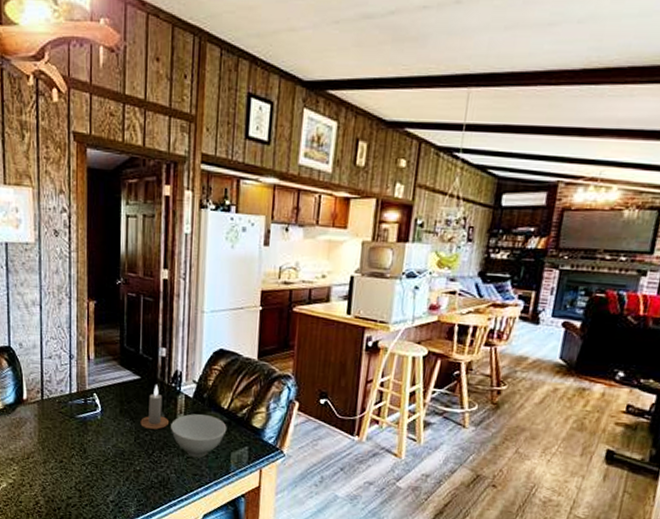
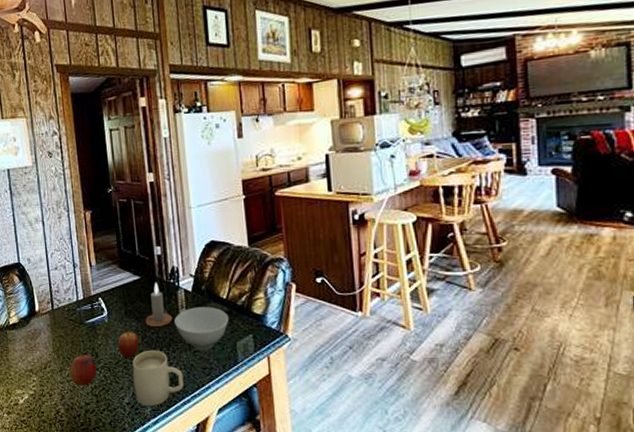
fruit: none [54,449,83,480] -> present [69,355,97,386]
fruit: none [108,431,132,457] -> present [117,332,140,358]
mug: none [120,451,173,506] -> present [132,350,184,406]

